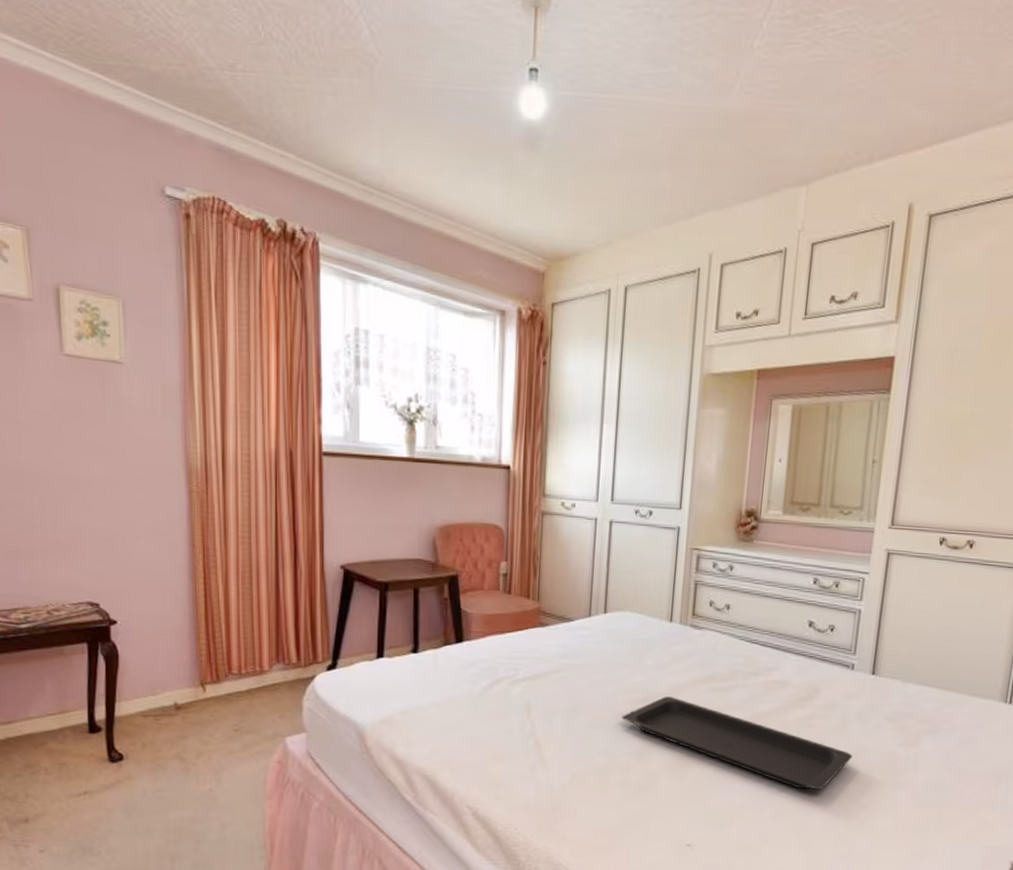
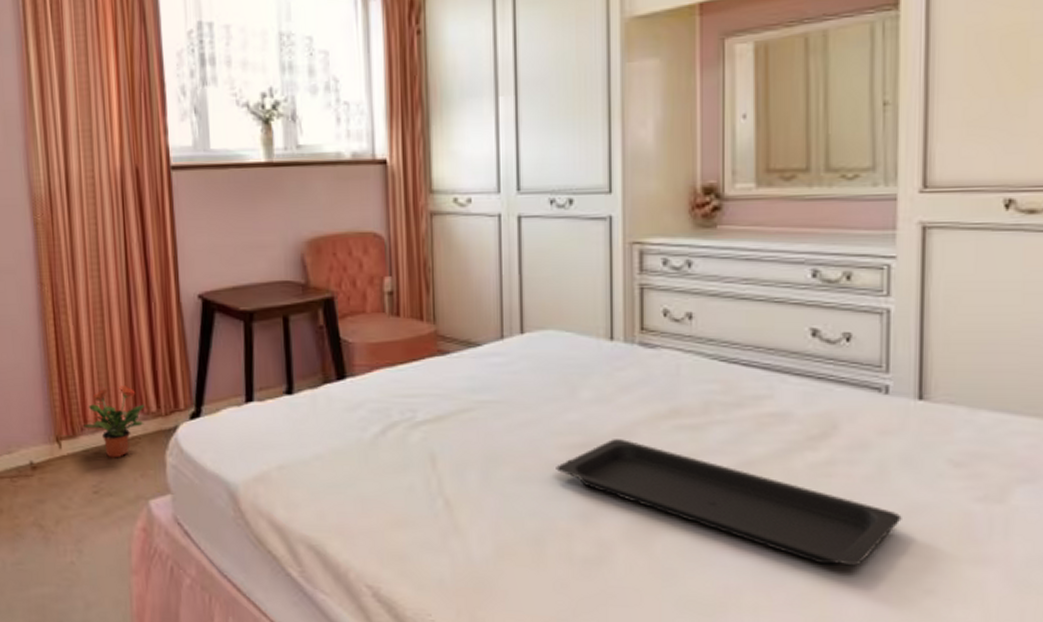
potted plant: none [228,639,286,702] -> present [84,385,145,458]

